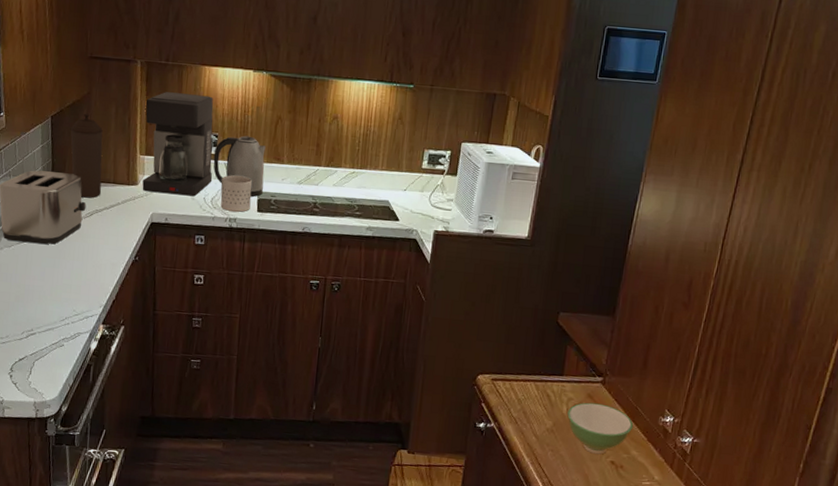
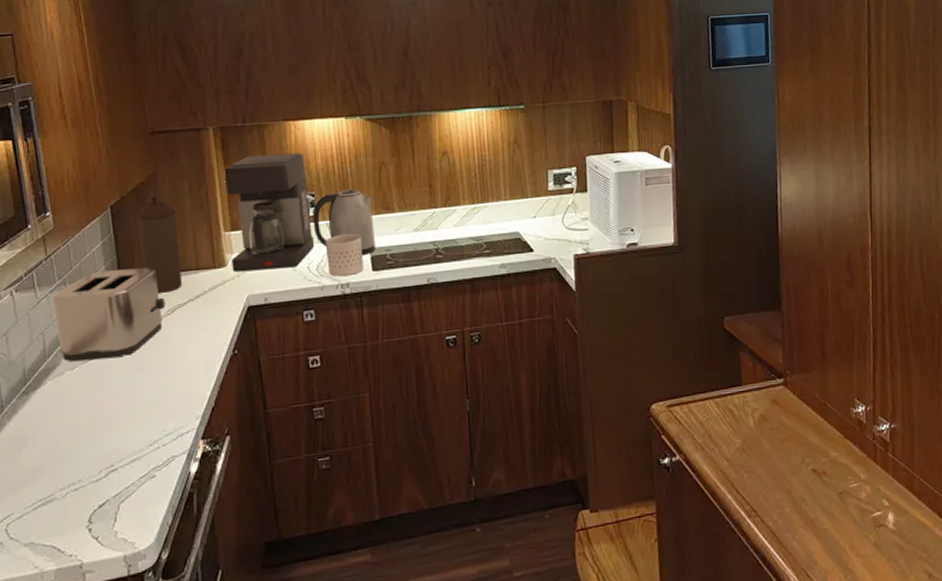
bowl: present [567,402,634,455] -> none [755,407,827,466]

